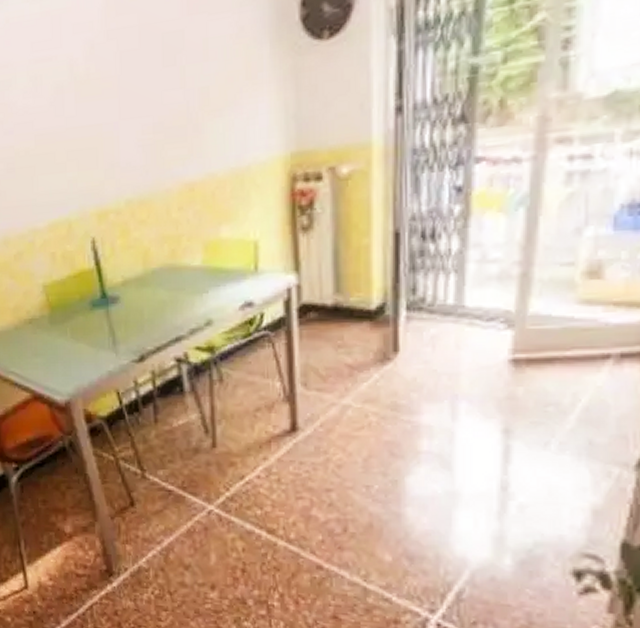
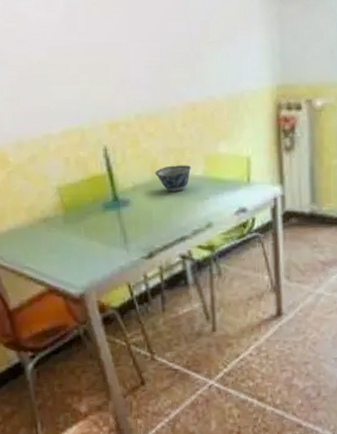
bowl: none [147,254,189,285] -> present [155,165,192,192]

